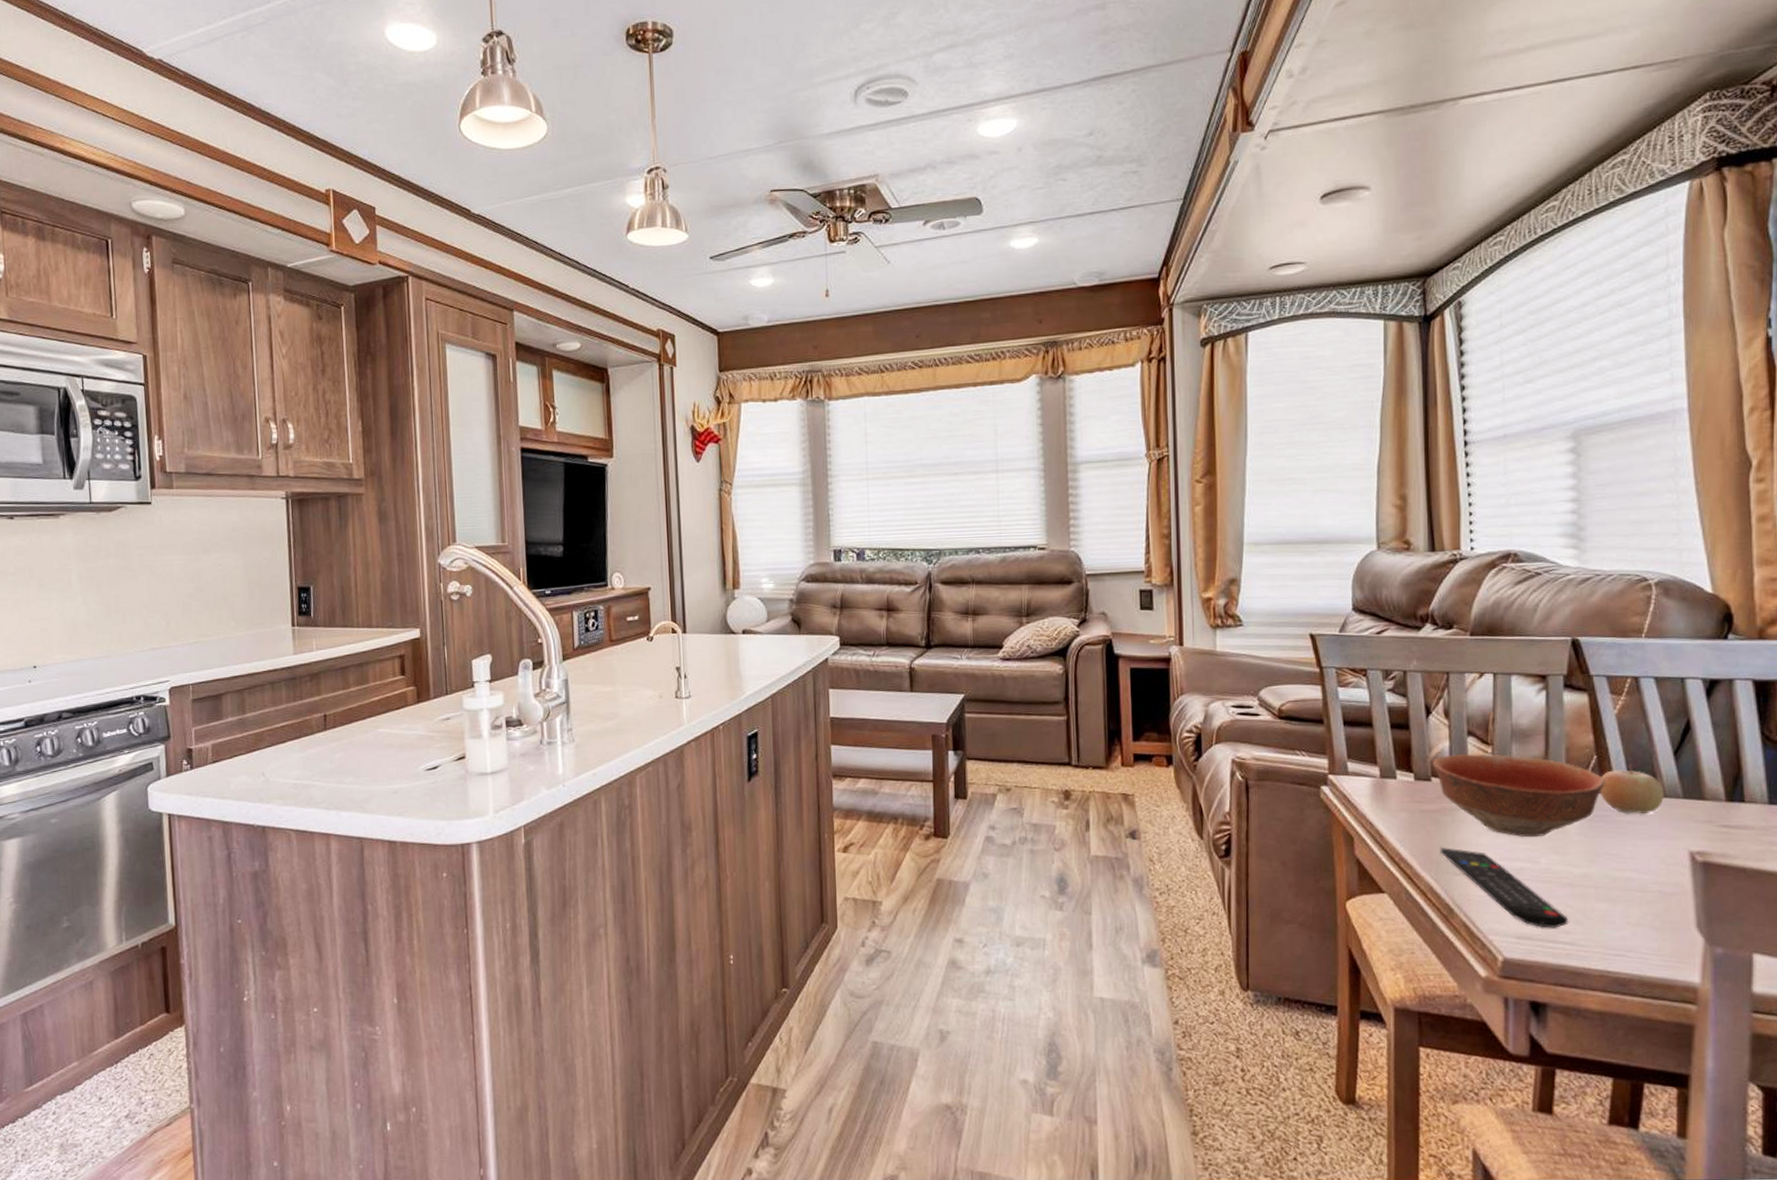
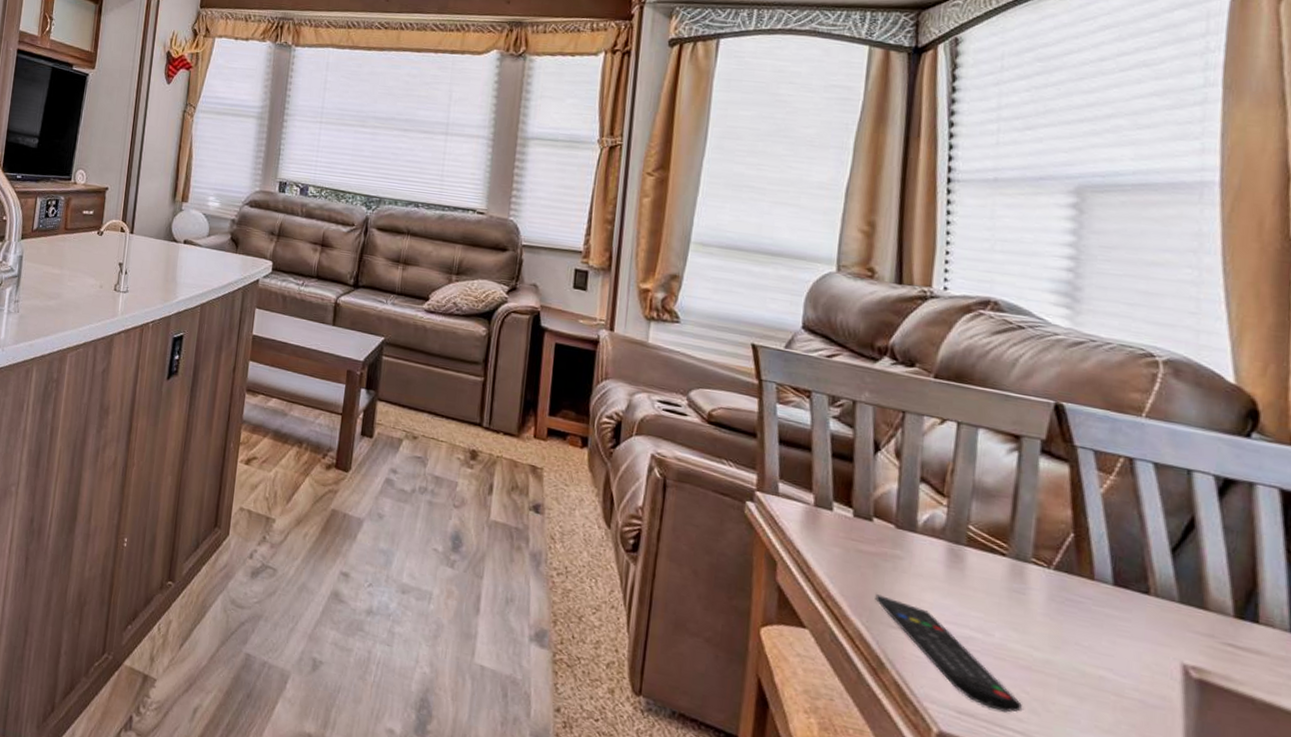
bowl: present [1432,753,1605,838] -> none [875,497,1082,608]
fruit: present [1600,763,1664,814] -> none [1074,550,1155,611]

